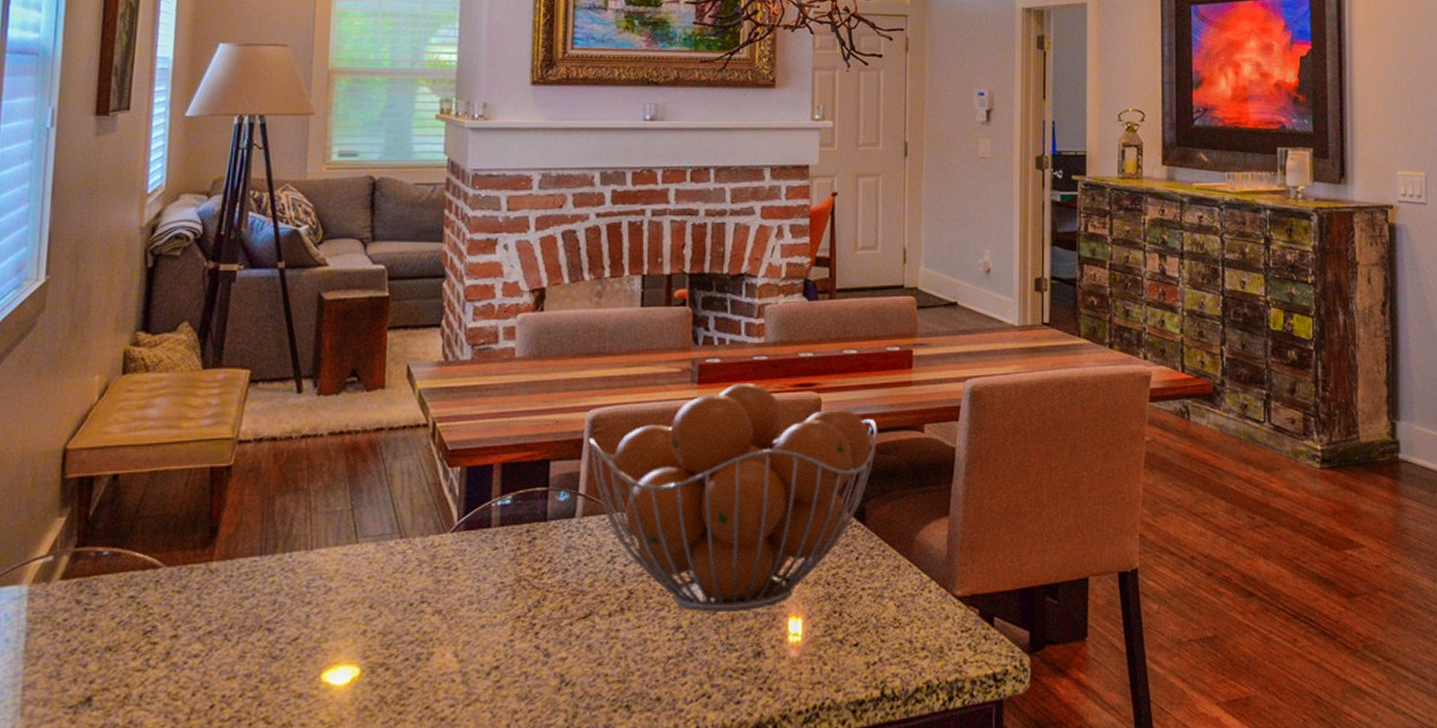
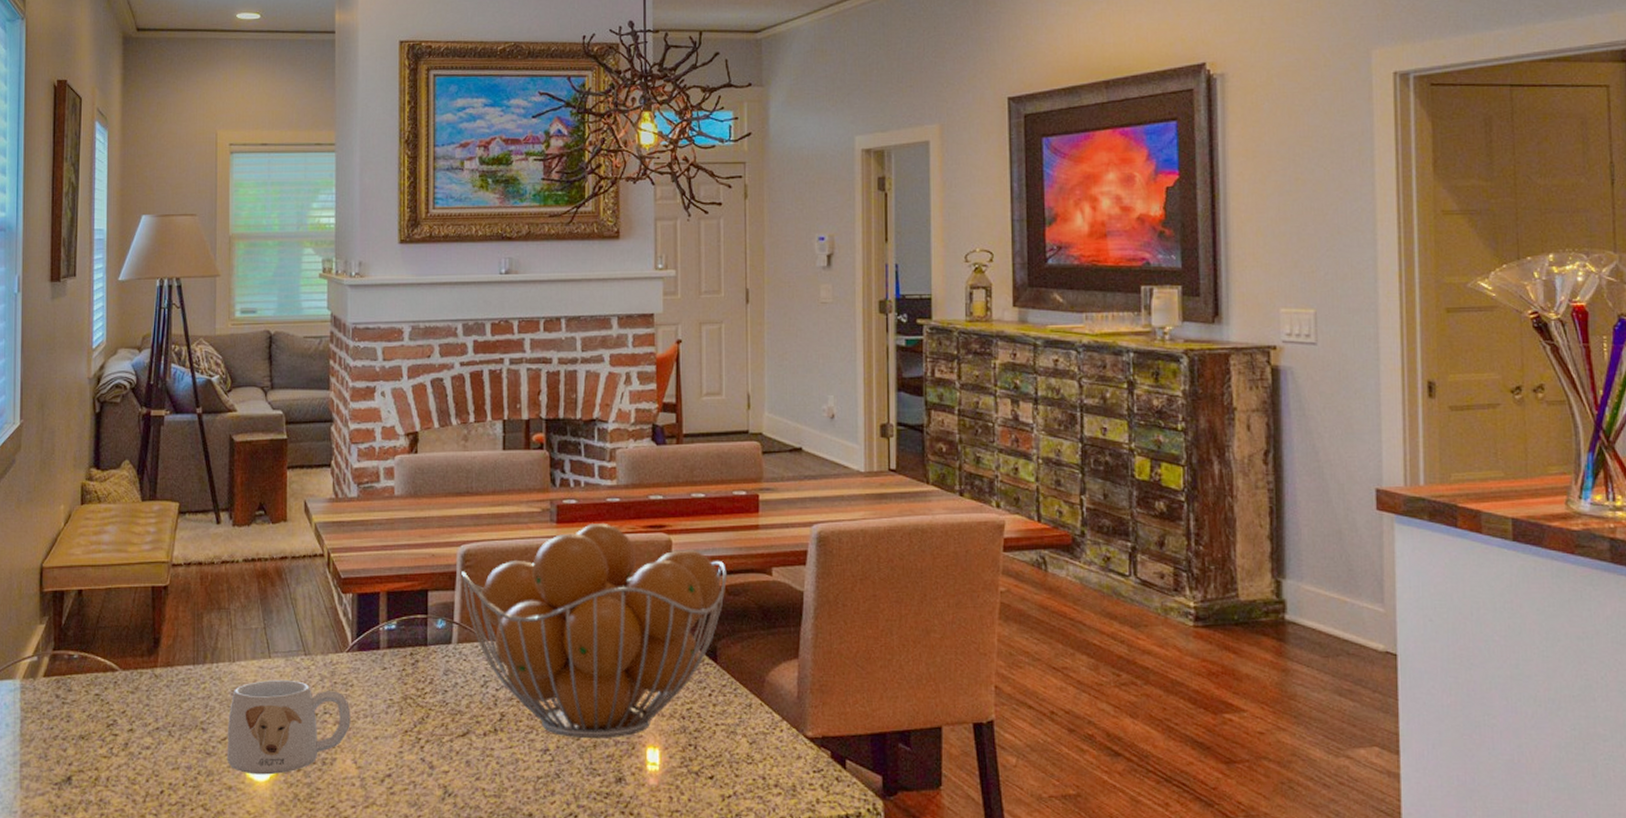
mug: none [297,567,454,678] -> present [227,679,351,775]

